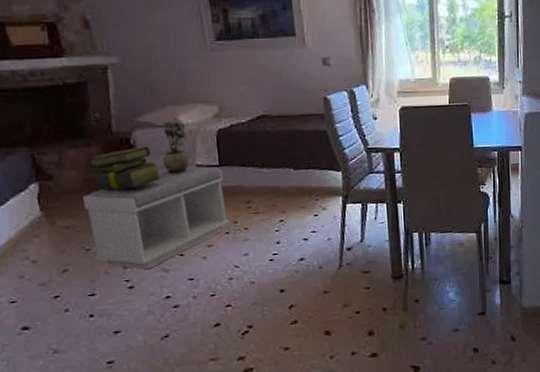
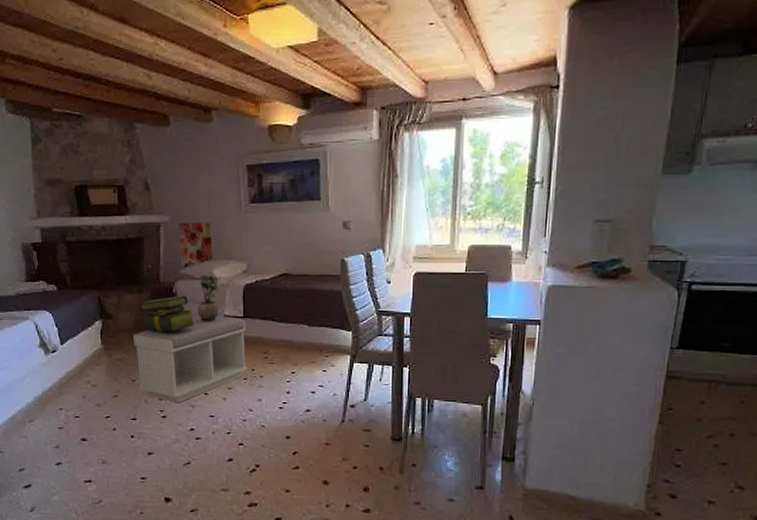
wall art: none [130,62,178,116] -> present [178,222,213,269]

